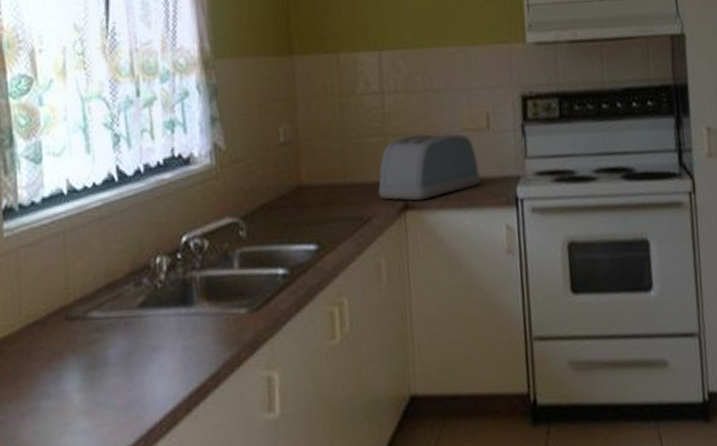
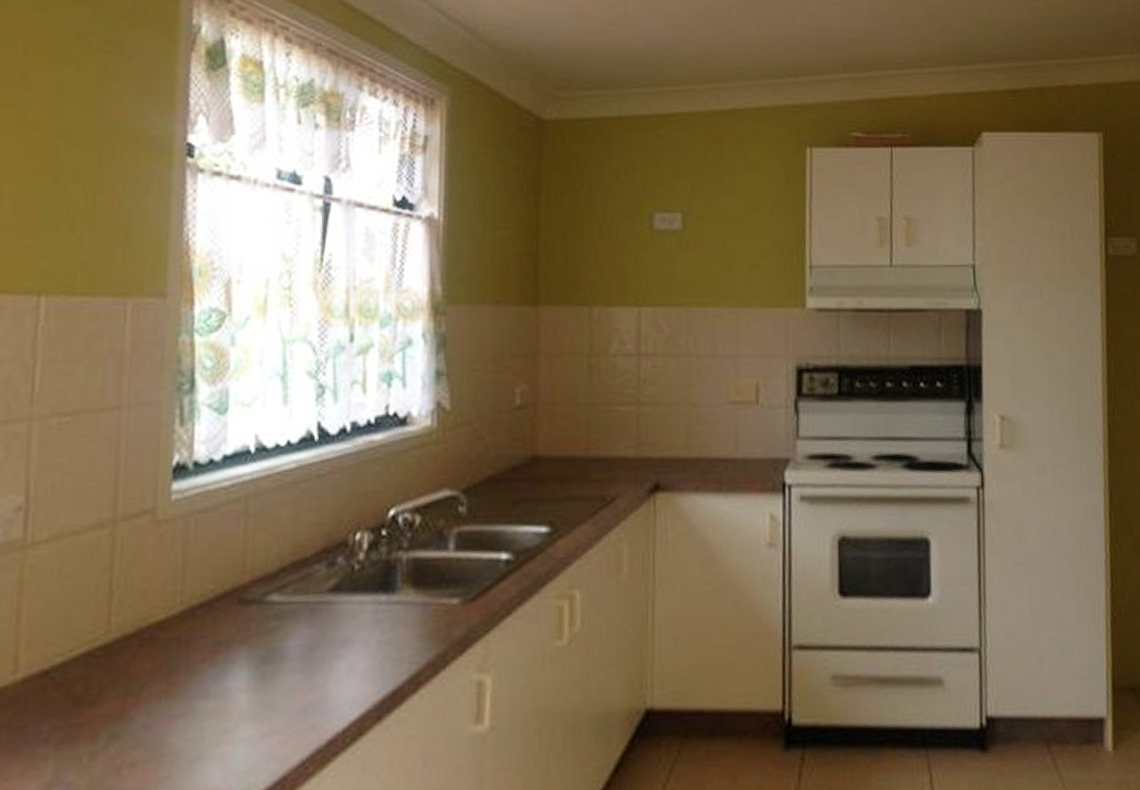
toaster: present [378,133,480,201] -> none [625,404,744,481]

